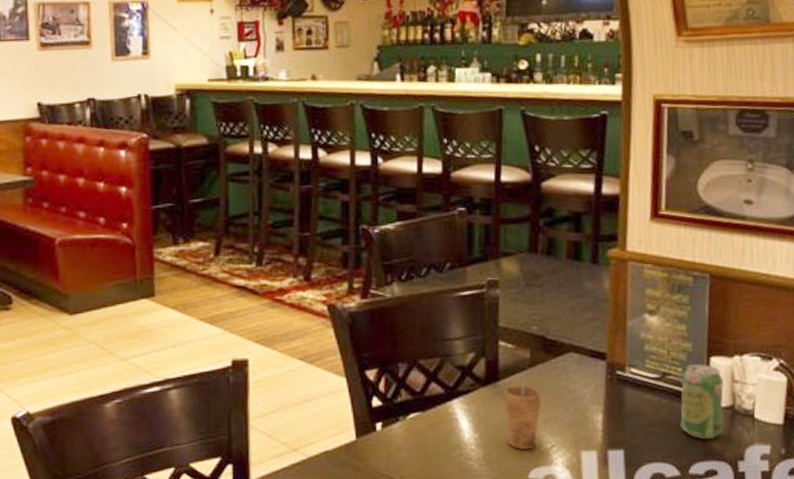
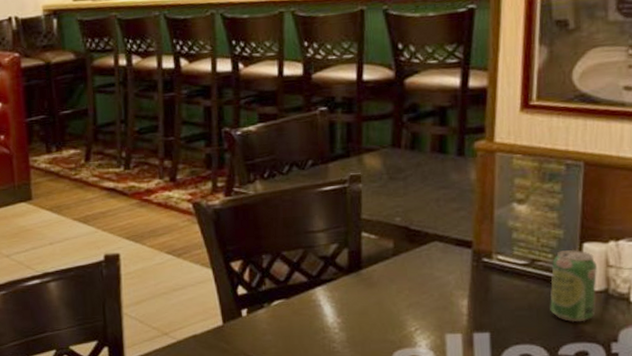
cup: present [504,373,542,449] -> none [367,261,406,332]

